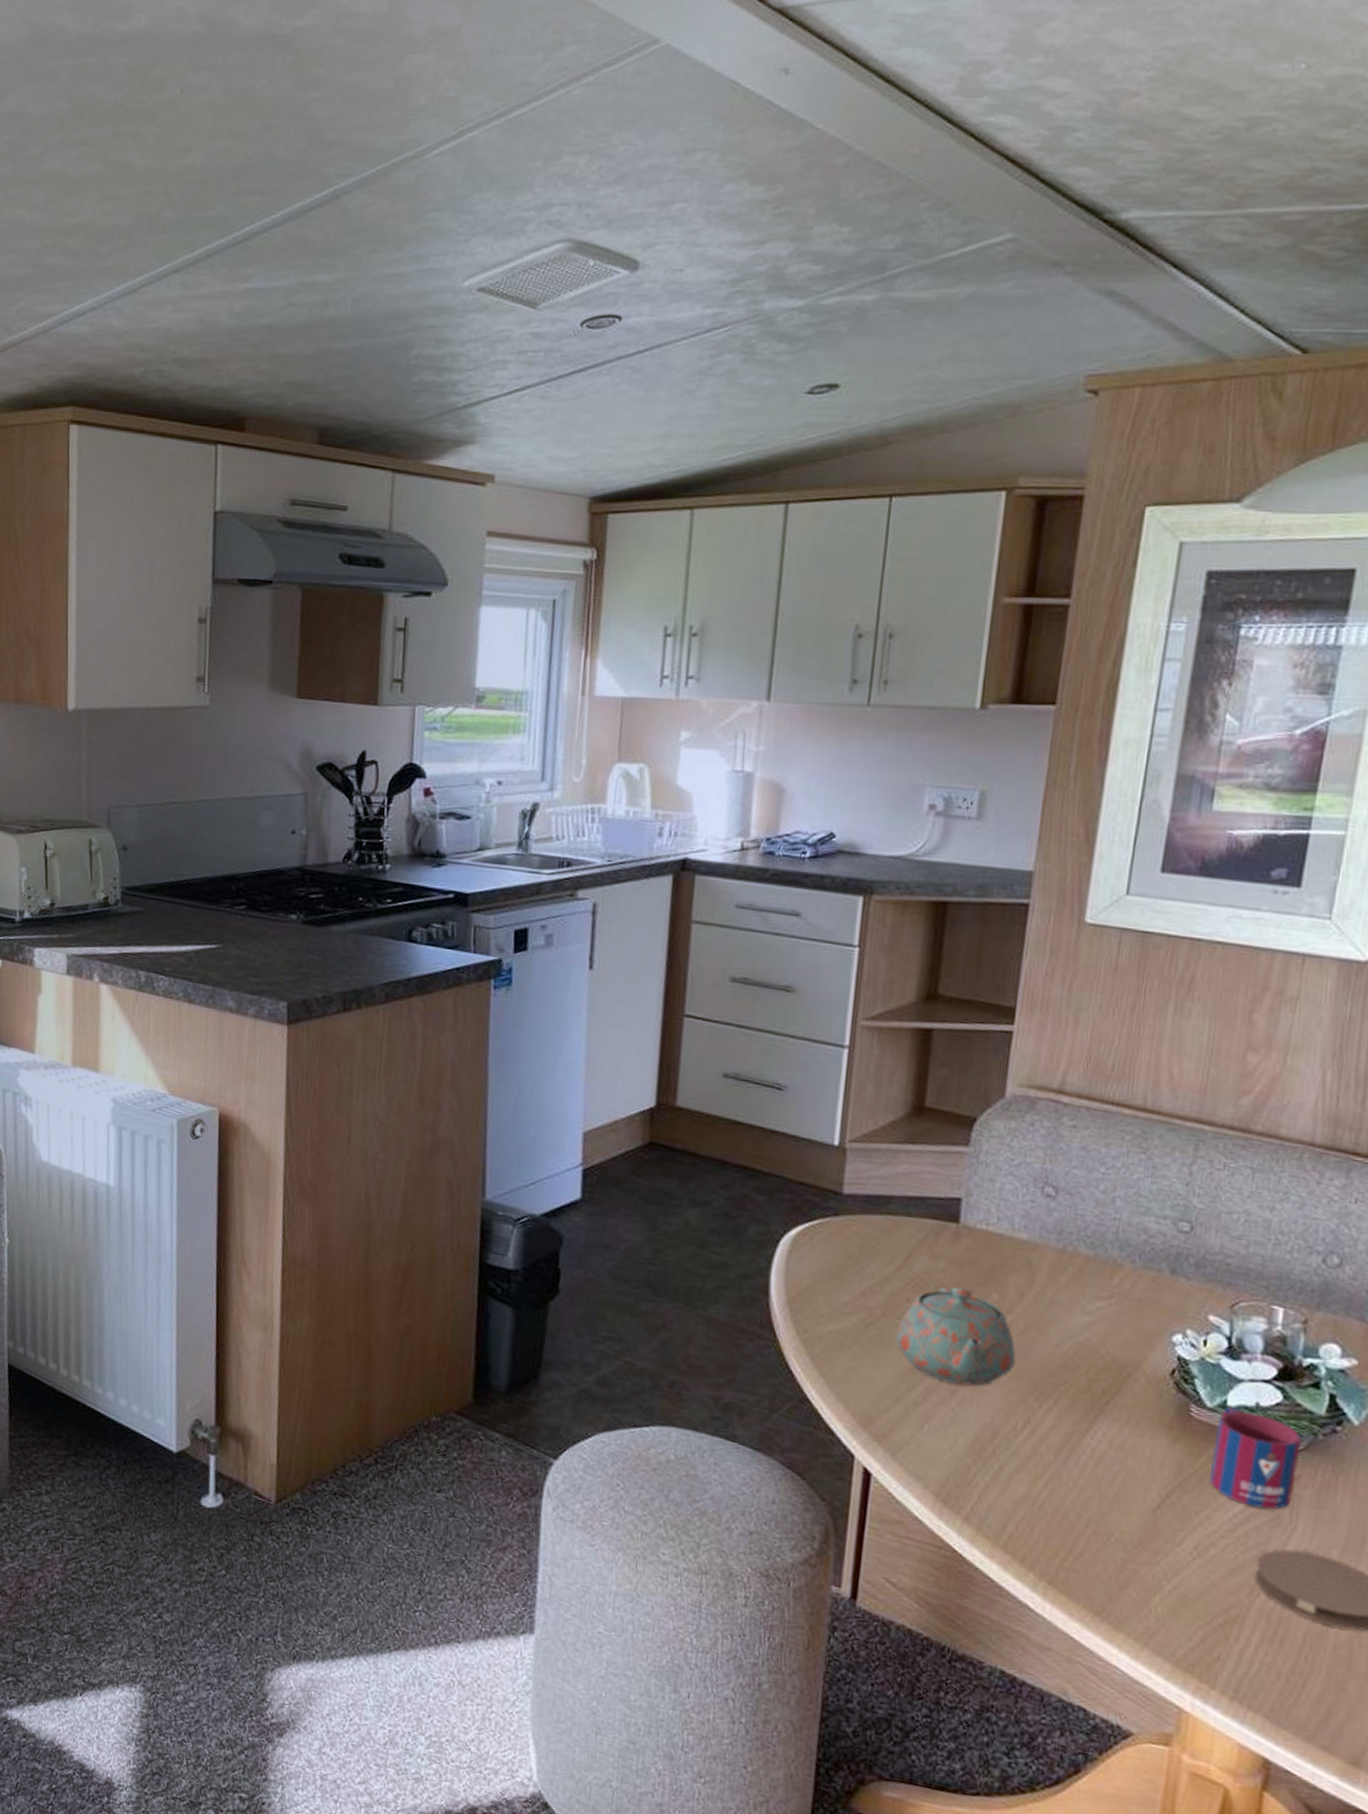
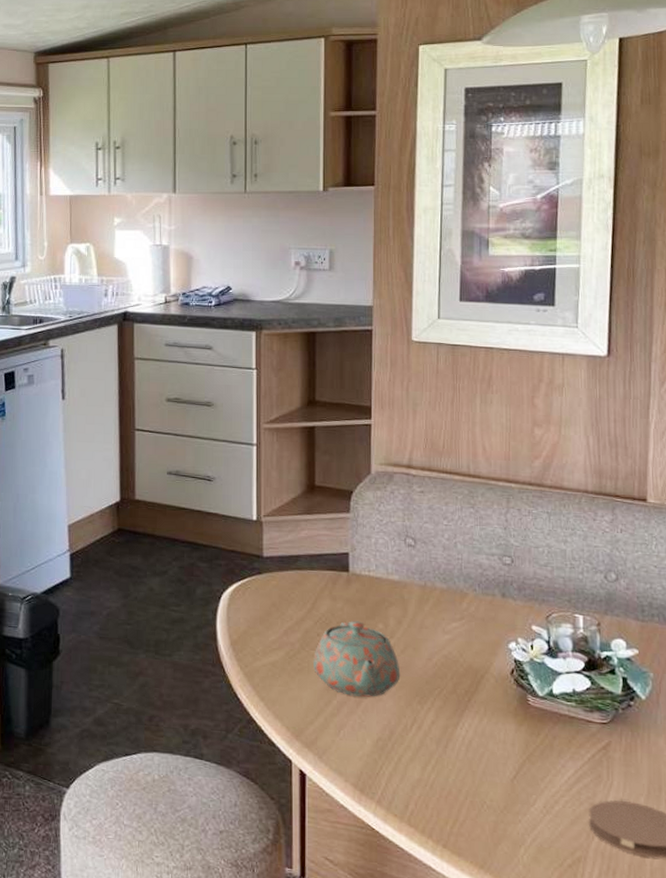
mug: present [1210,1406,1302,1510] -> none [547,694,608,771]

